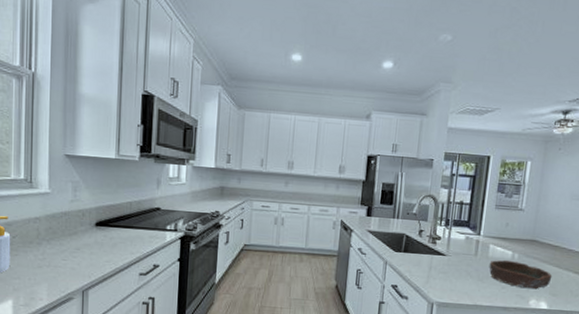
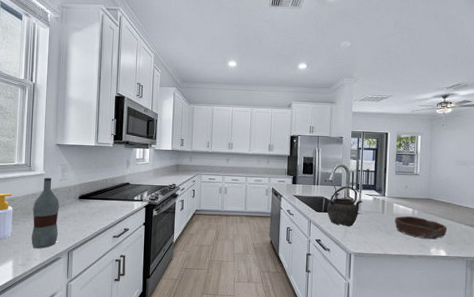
bottle: none [35,197,70,286] -> present [31,177,59,249]
kettle: none [407,221,452,270] -> present [326,186,363,226]

